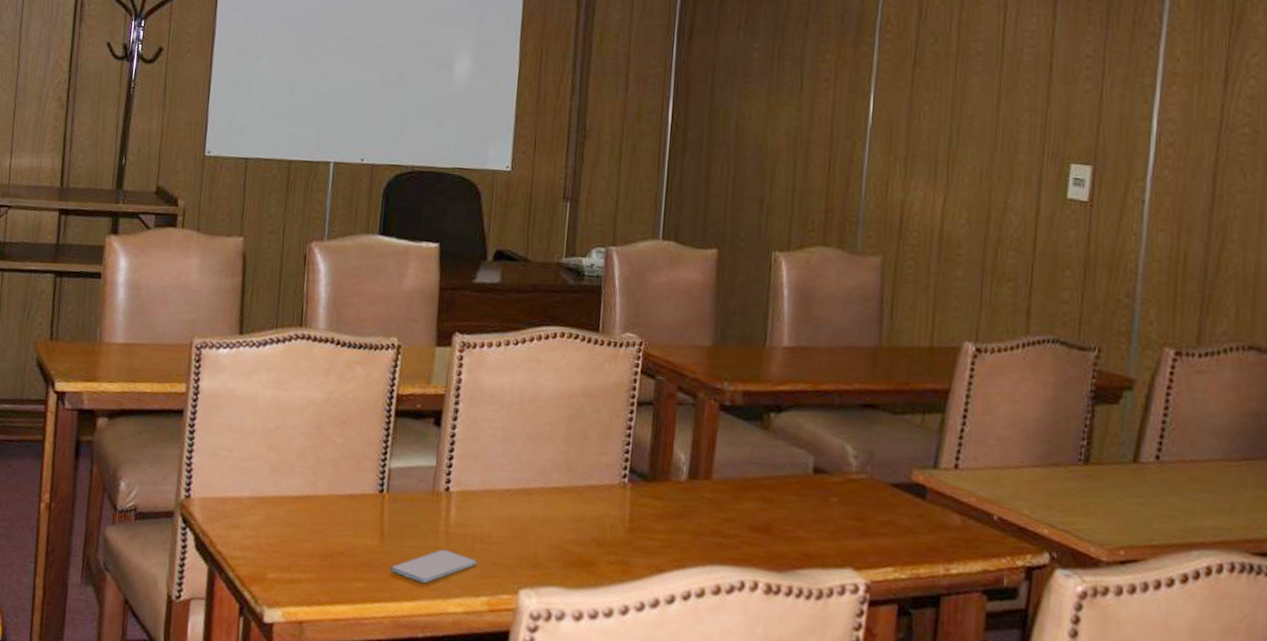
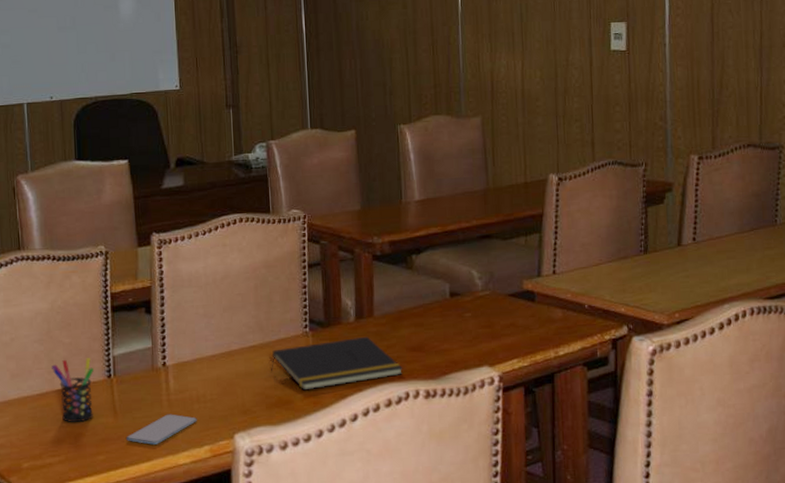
pen holder: none [317,461,364,539] -> present [52,358,94,422]
notepad: none [574,496,741,559] -> present [271,336,403,391]

